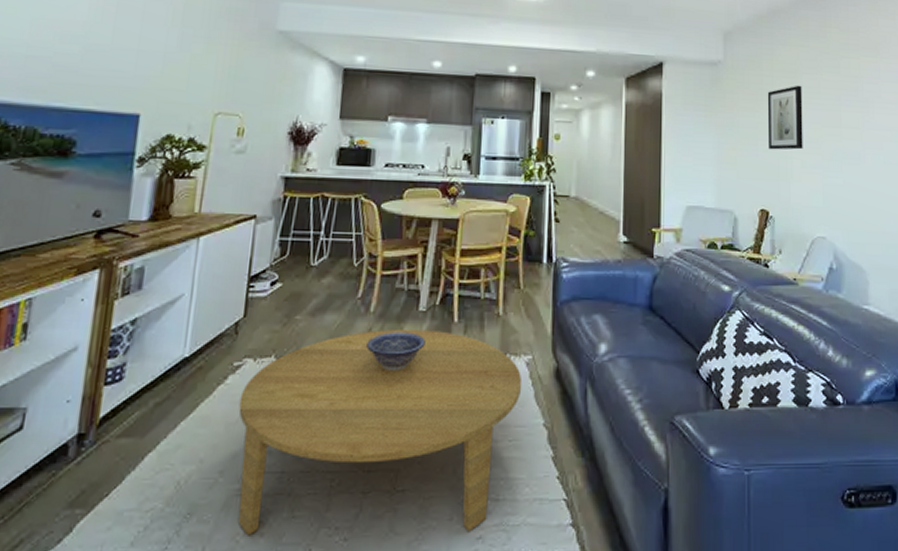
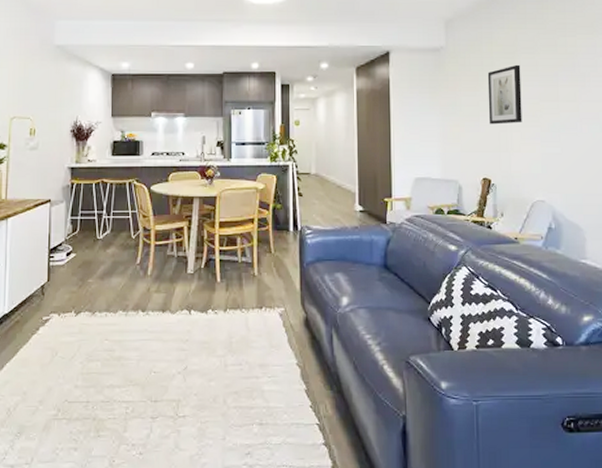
coffee table: present [237,328,523,536] -> none [50,288,277,450]
decorative bowl: present [366,332,426,370] -> none [147,290,194,322]

